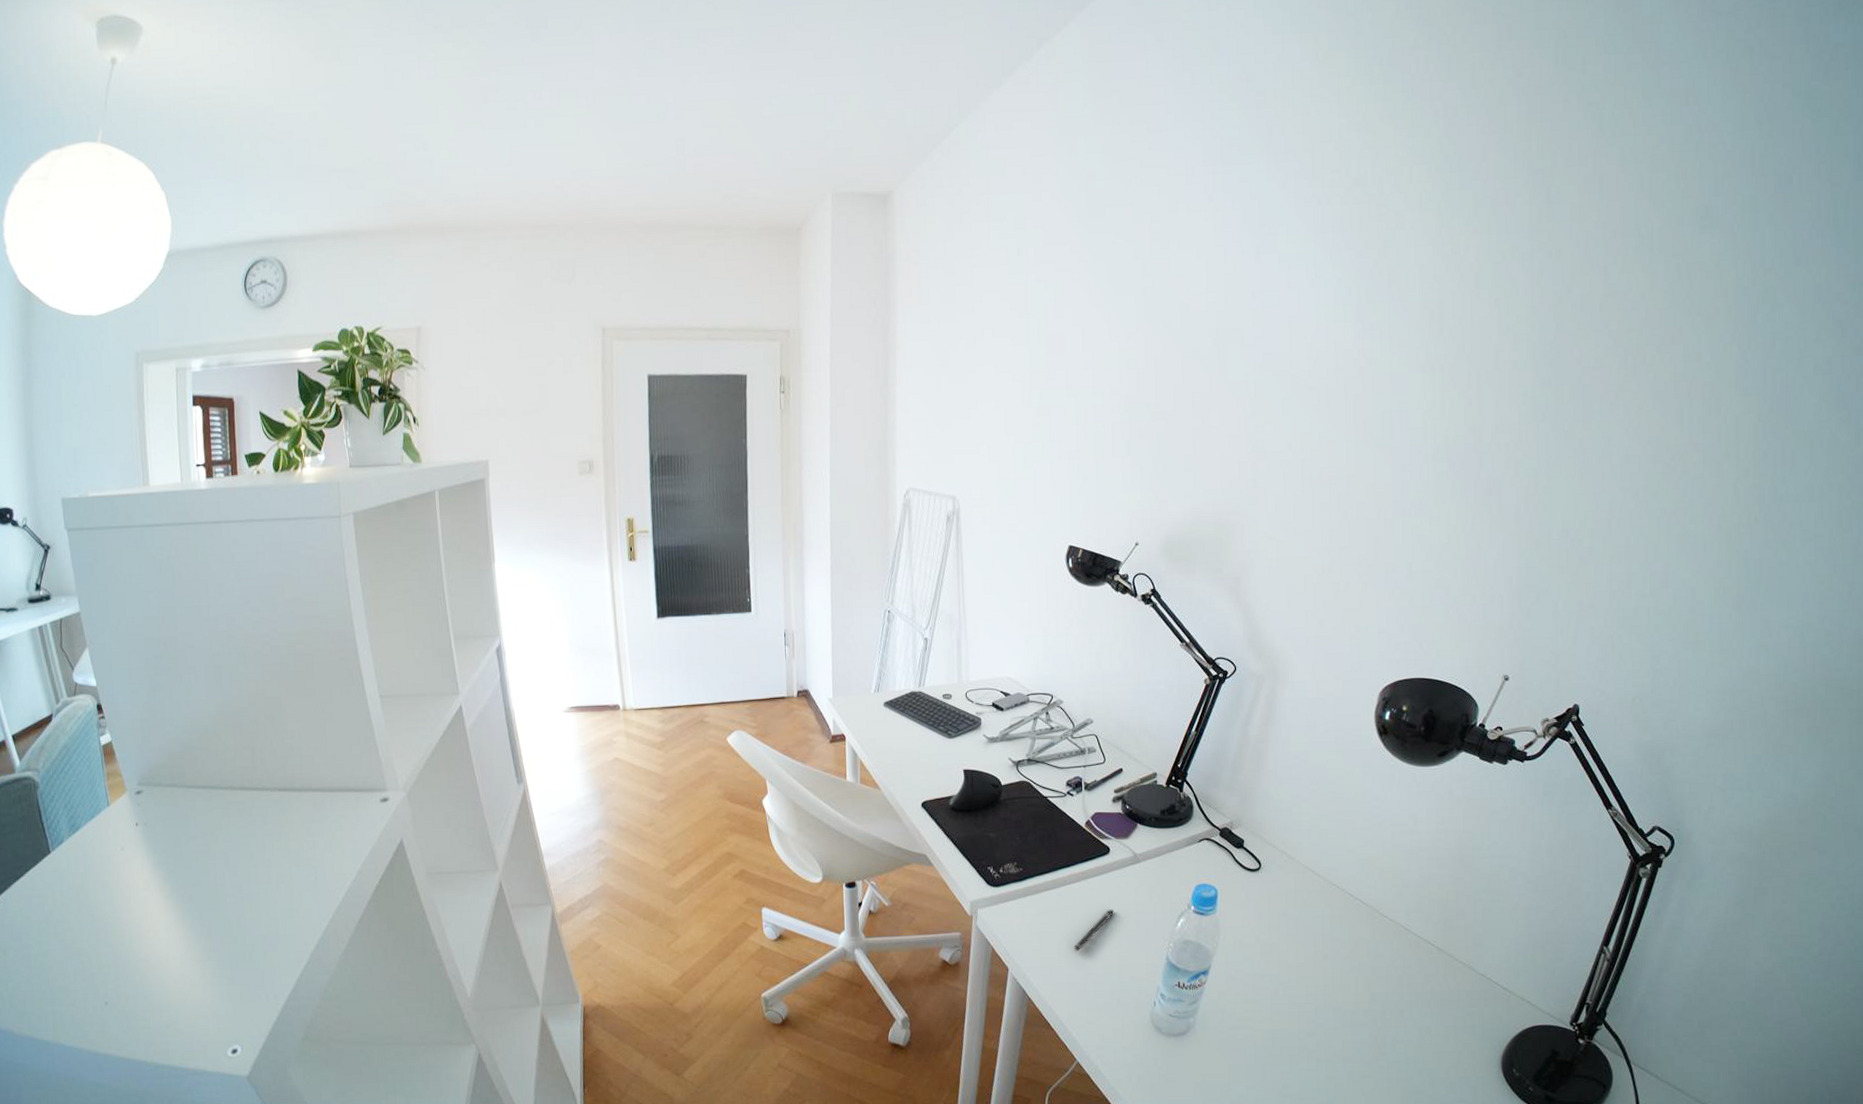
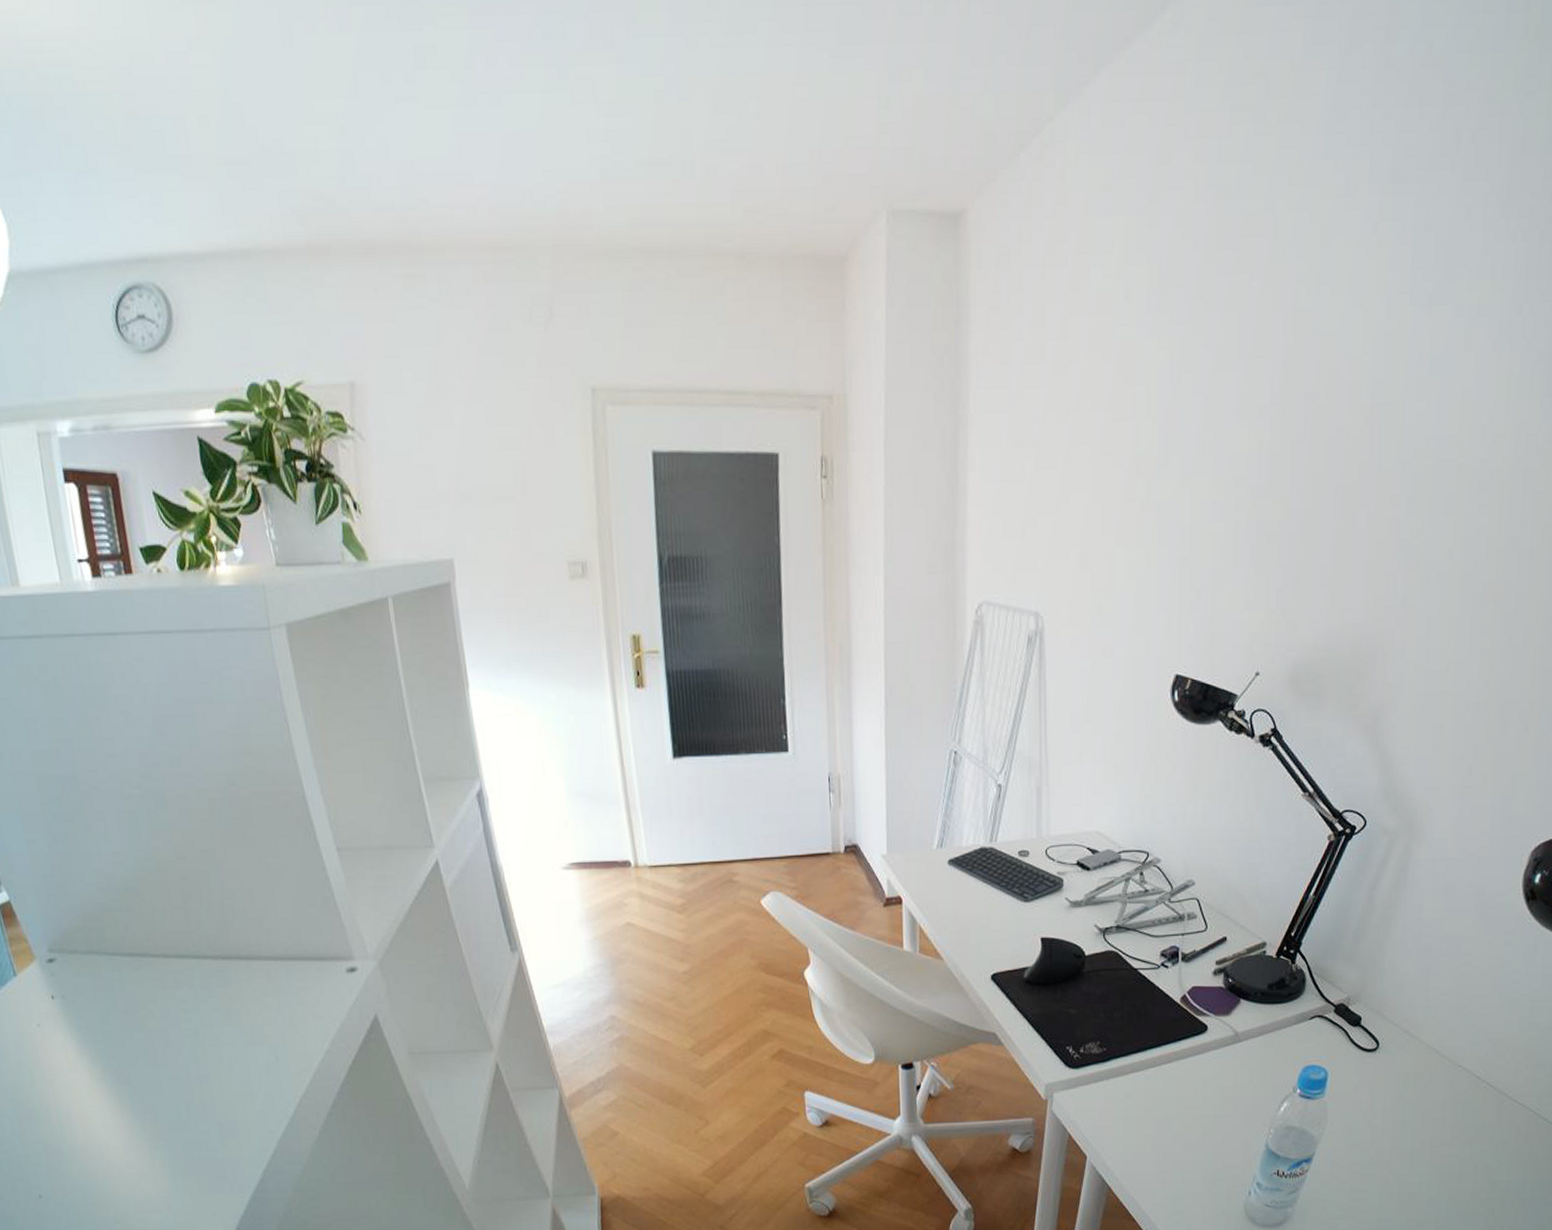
pen: present [1074,909,1114,951] -> none [1162,1093,1209,1138]

